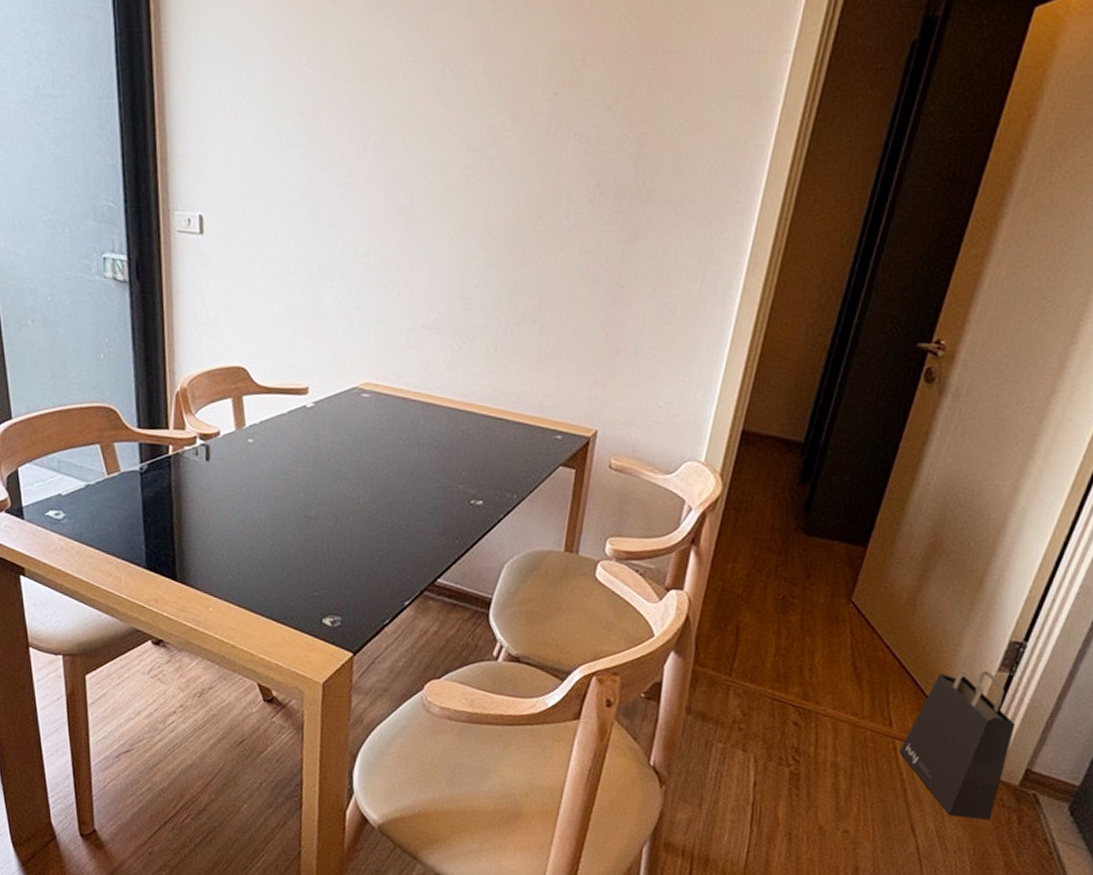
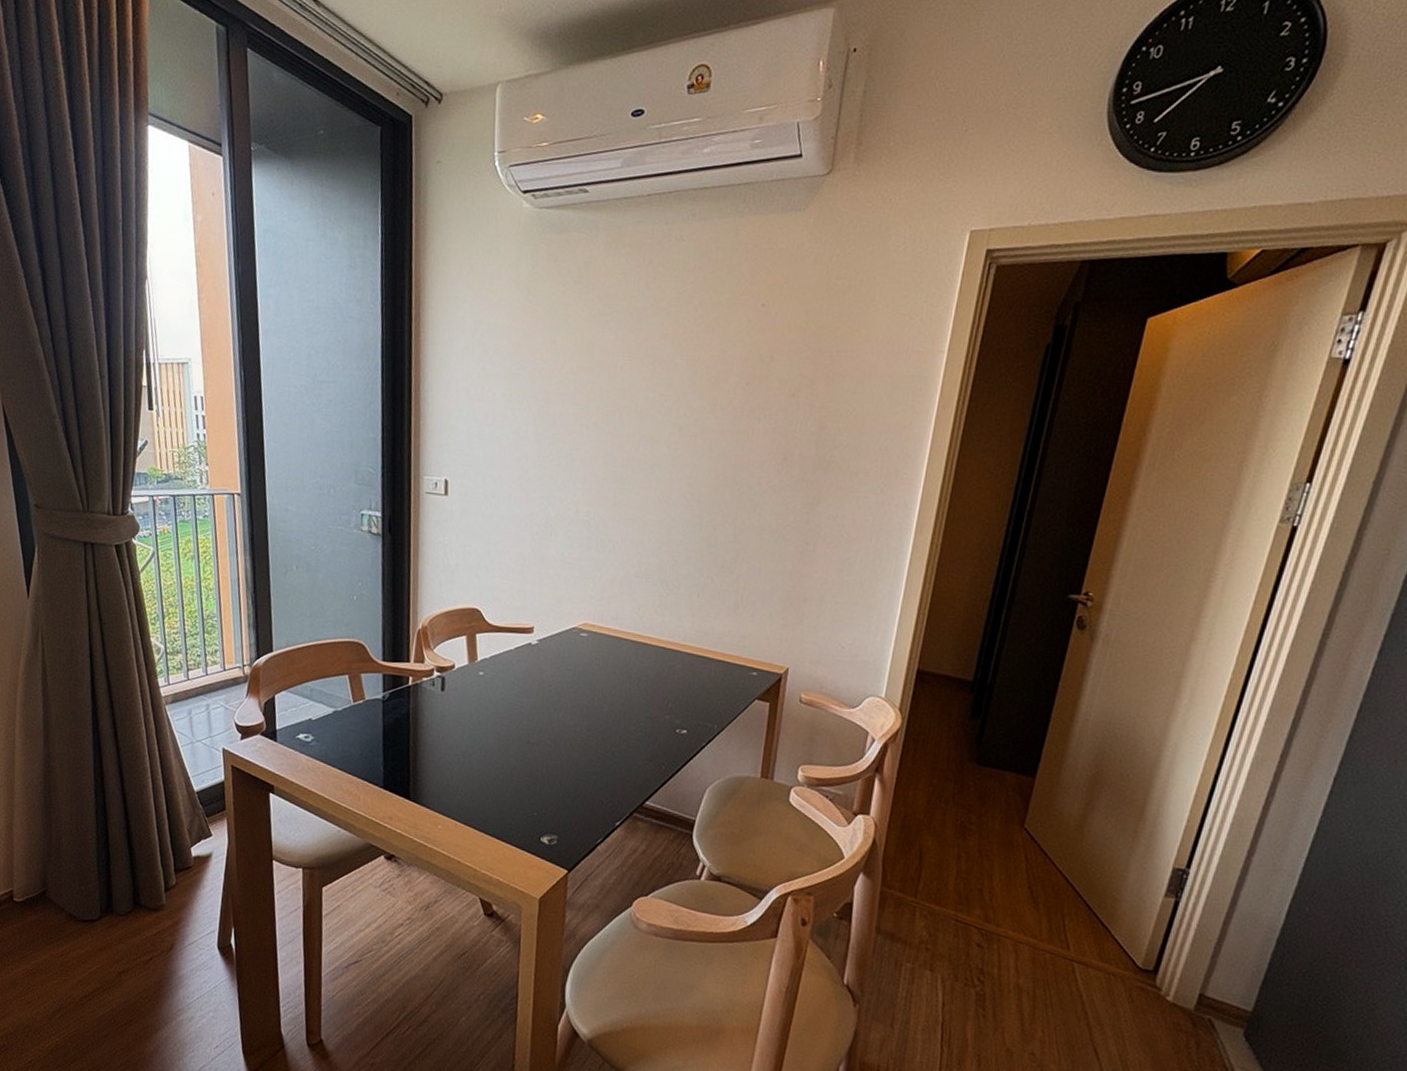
shopping bag: present [899,669,1016,821] -> none [1077,894,1186,1045]

